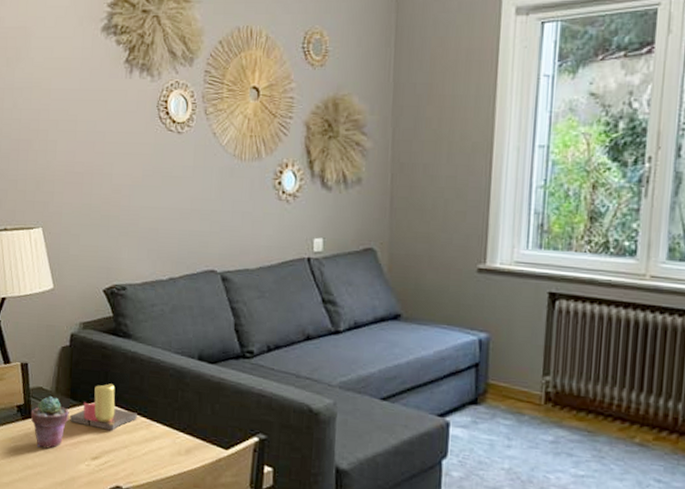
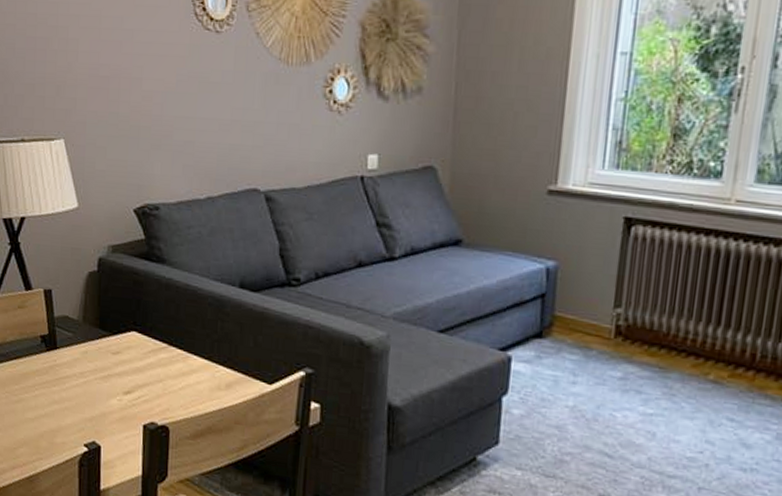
potted succulent: present [30,396,69,449] -> none [56,326,98,382]
candle: present [70,383,137,431] -> none [99,312,173,364]

